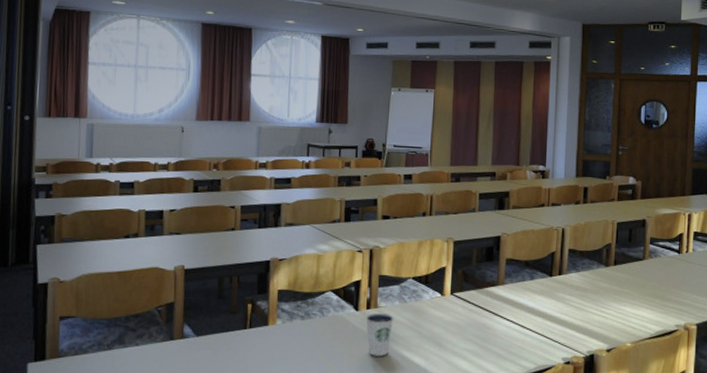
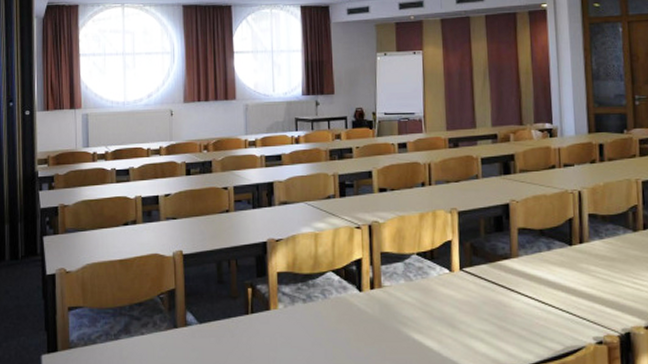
dixie cup: present [366,312,394,356] -> none [370,292,401,340]

